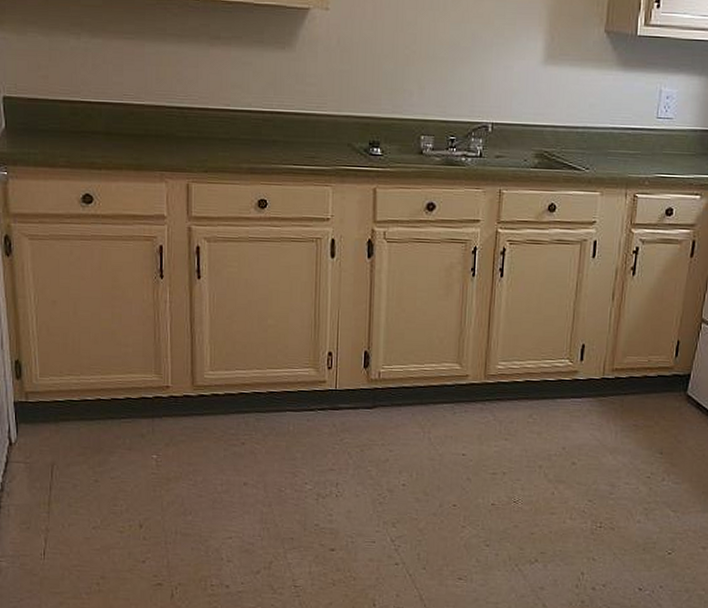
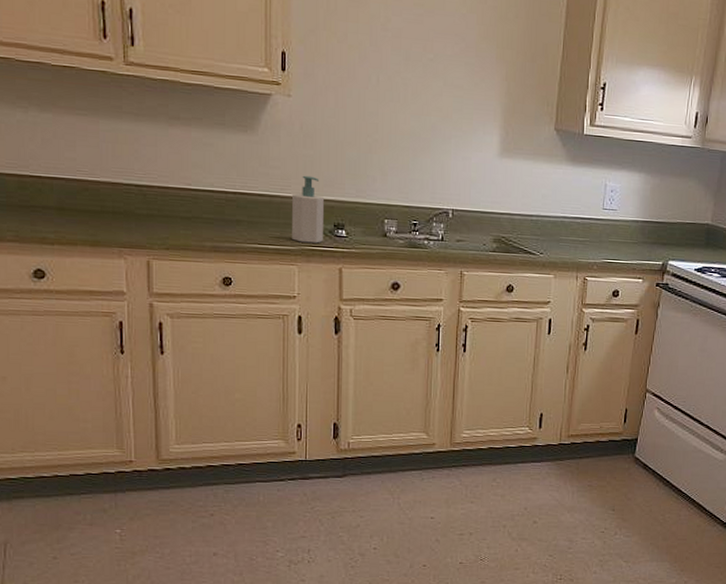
soap bottle: none [327,92,359,163] -> present [292,175,324,244]

